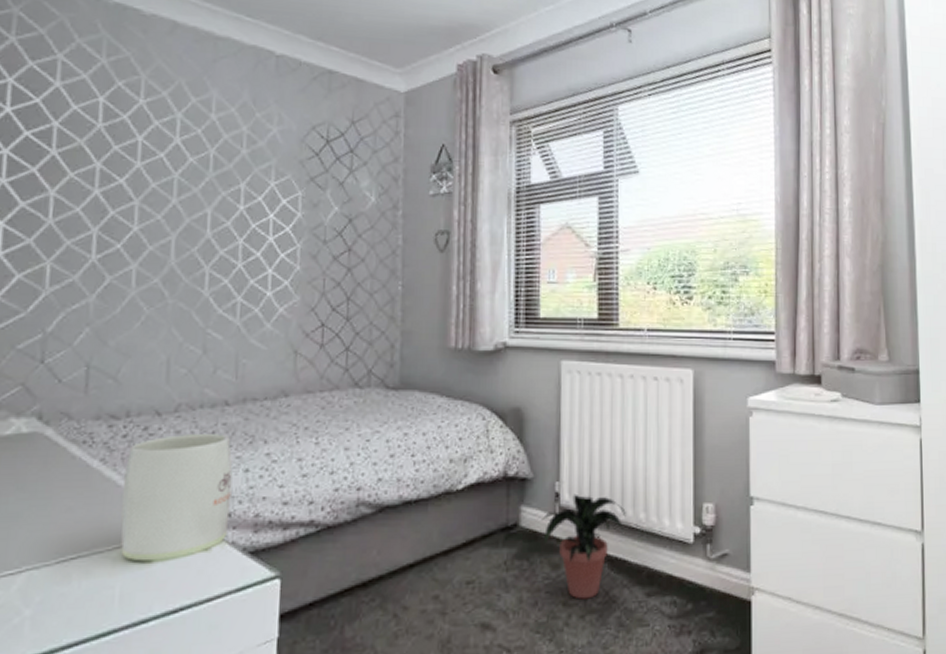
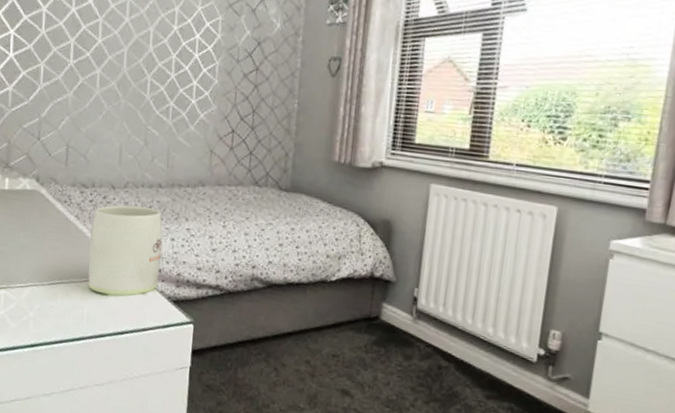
potted plant: present [542,493,626,599] -> none [399,301,476,390]

